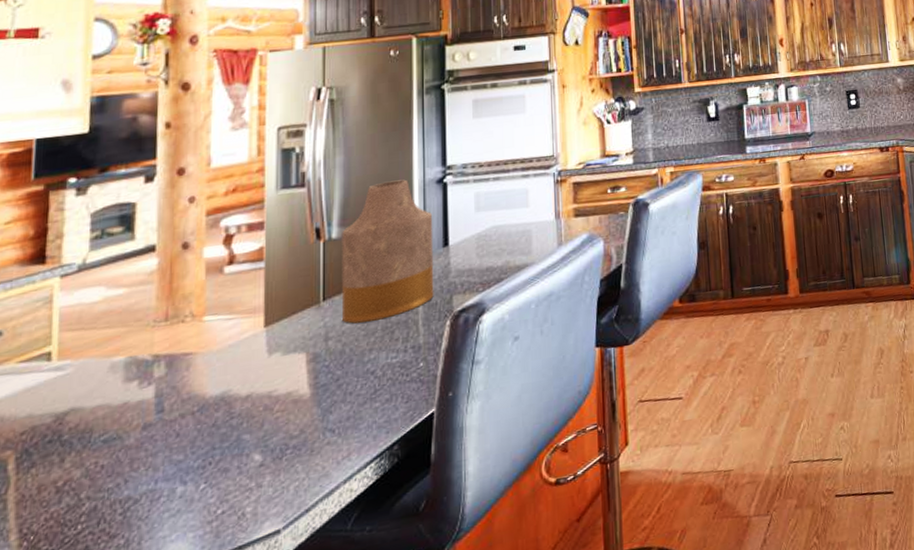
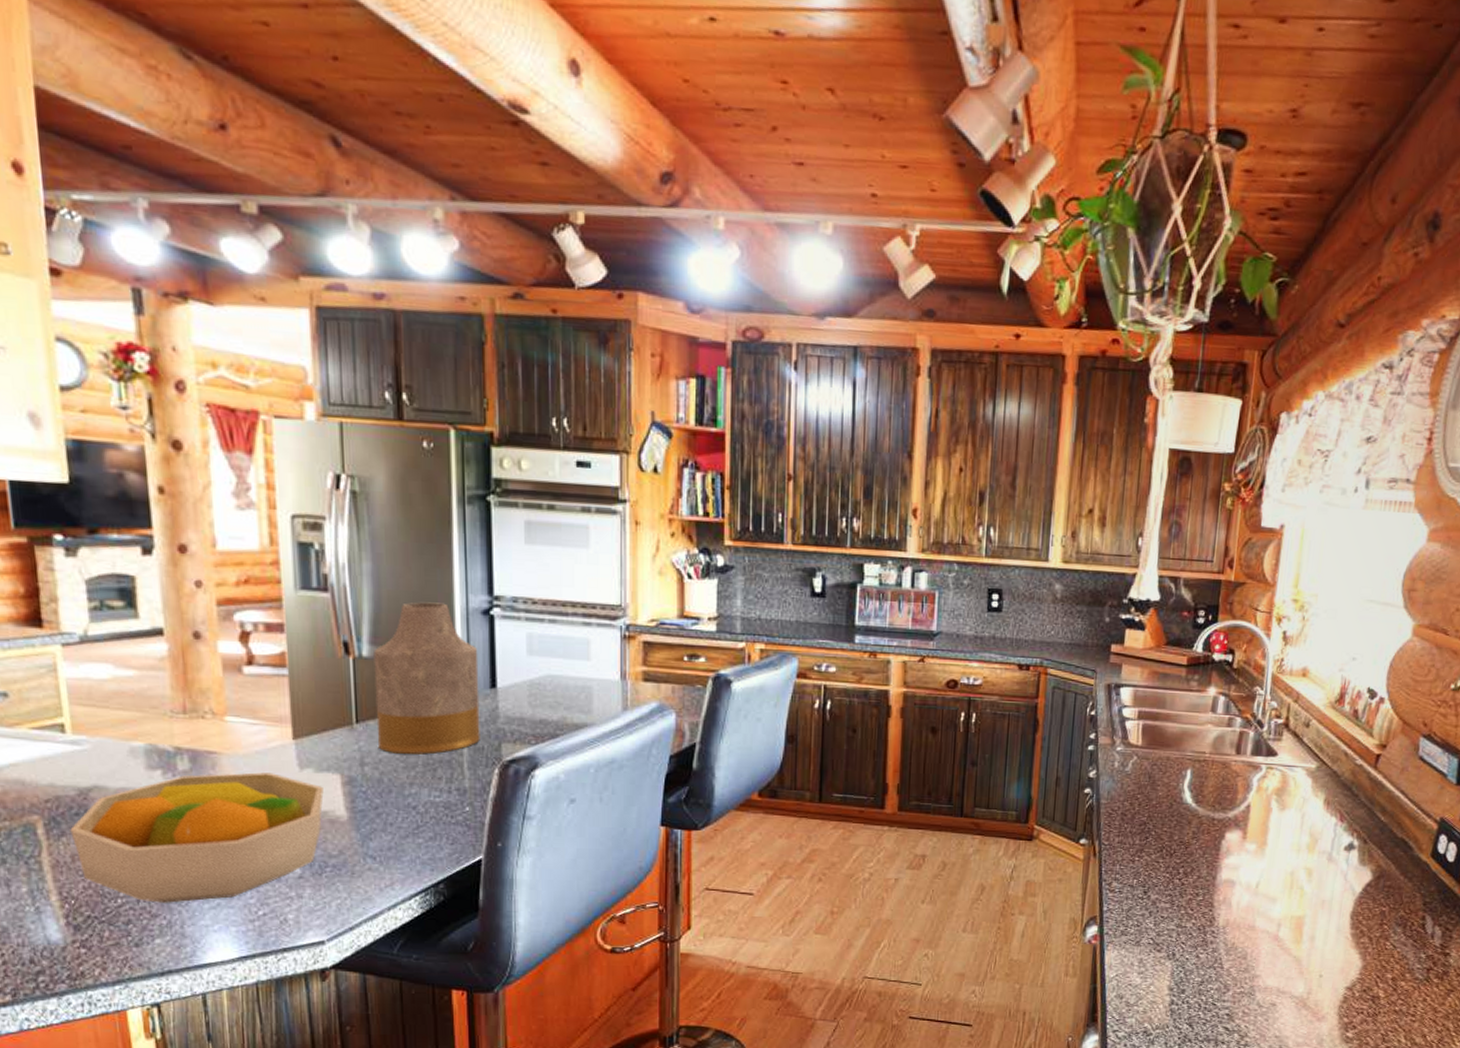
fruit bowl: none [40,363,289,523] -> present [70,772,324,903]

